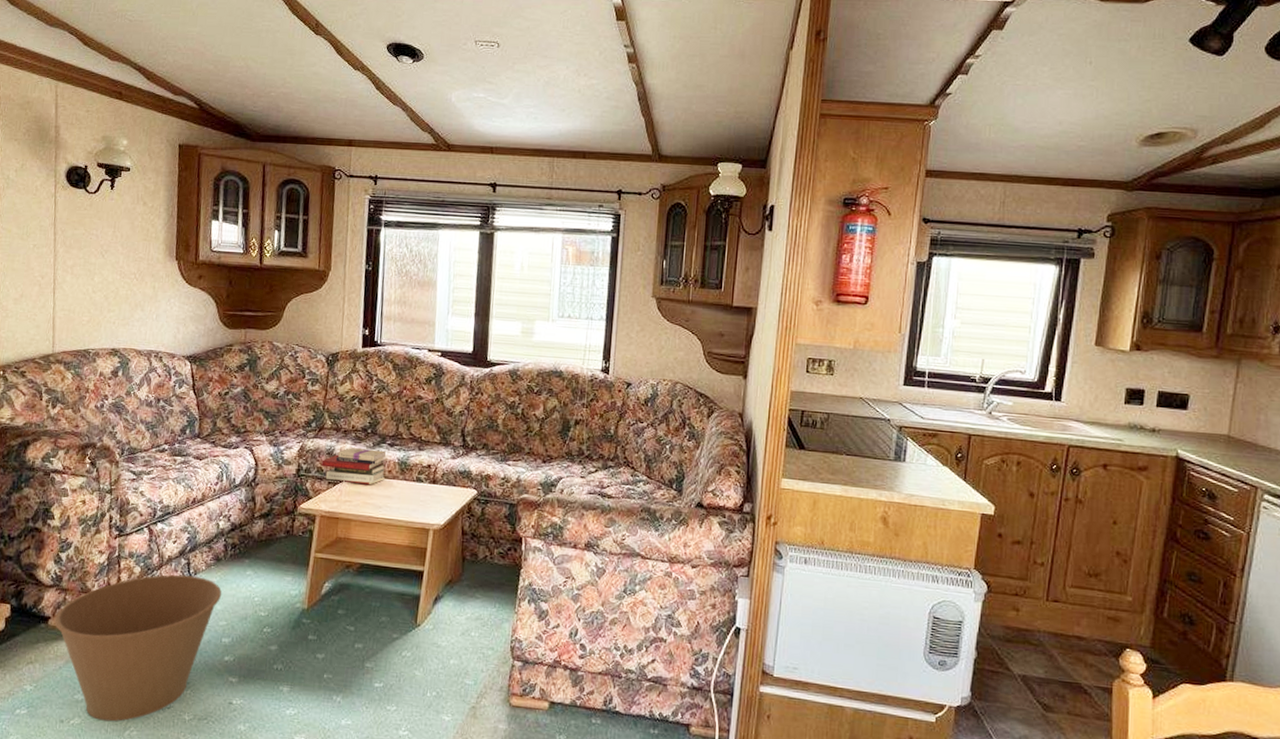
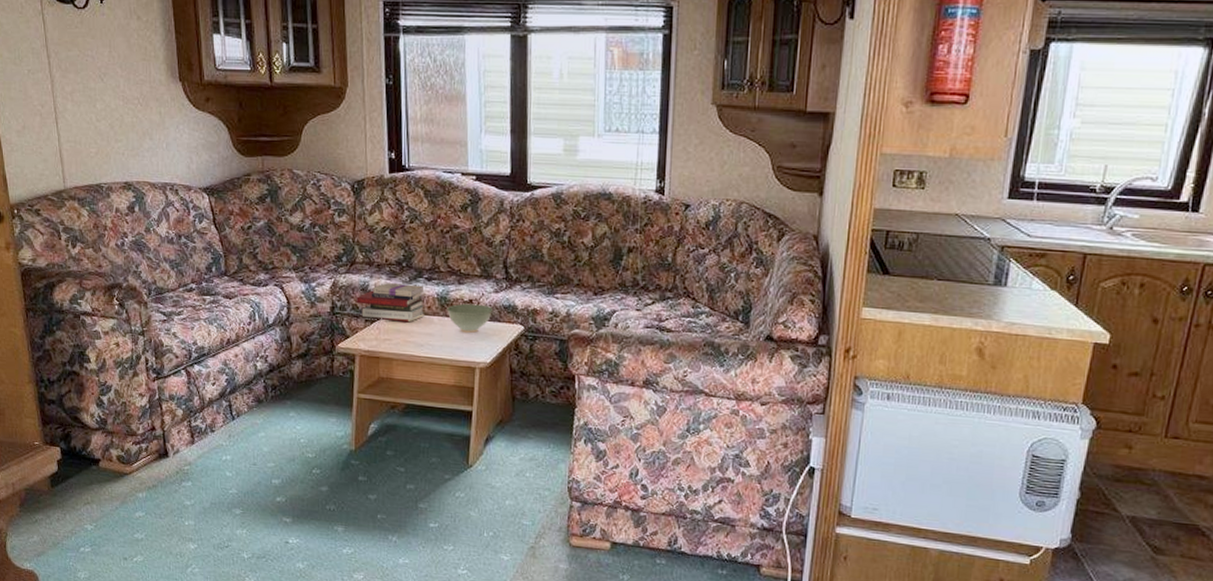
basket: present [54,574,222,722] -> none [105,416,267,560]
bowl: none [406,468,449,497] -> present [447,303,493,334]

